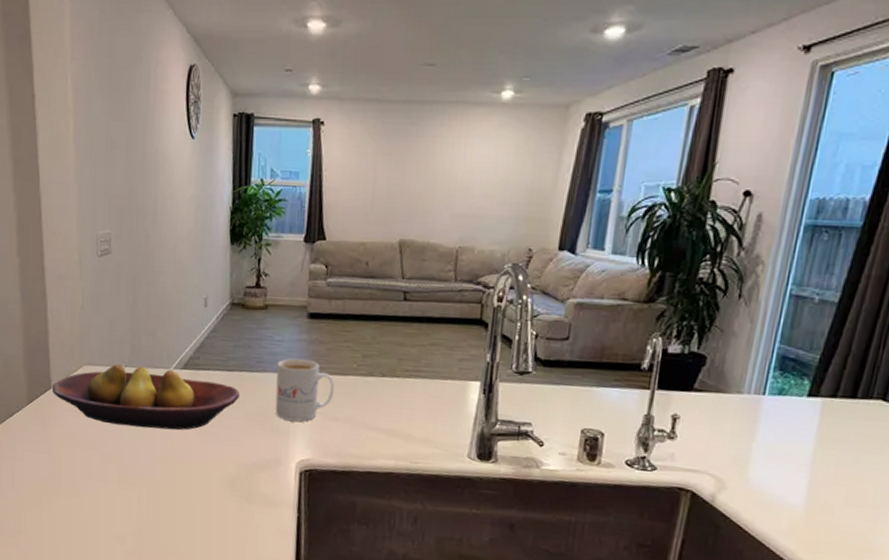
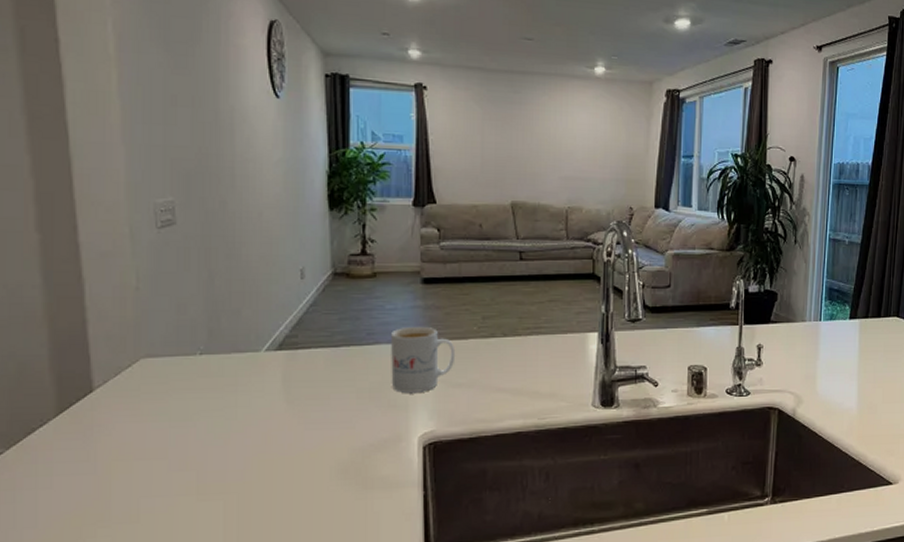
fruit bowl: present [51,364,240,431] -> none [94,352,350,425]

